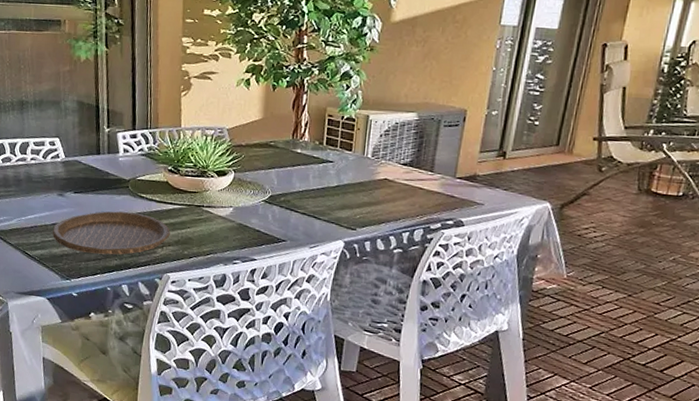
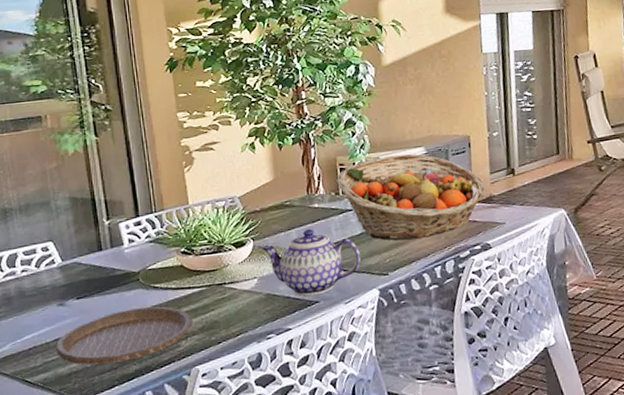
teapot: none [240,171,333,235] -> present [261,228,361,296]
fruit basket: none [323,115,471,203] -> present [337,153,485,241]

